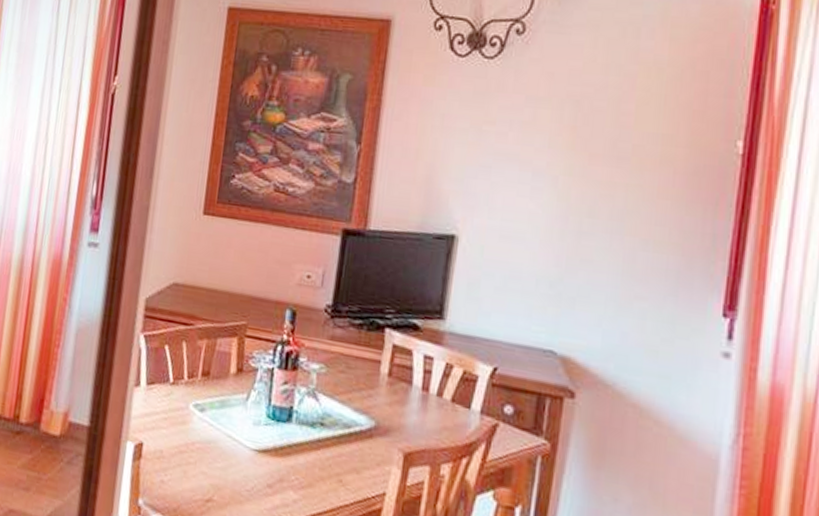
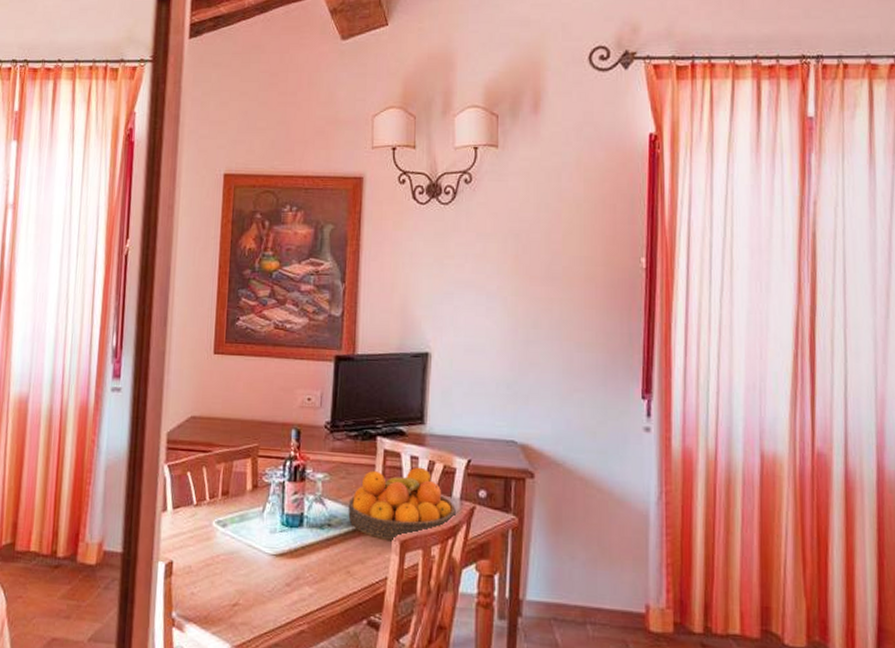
fruit bowl: none [344,367,474,453] -> present [348,467,456,542]

